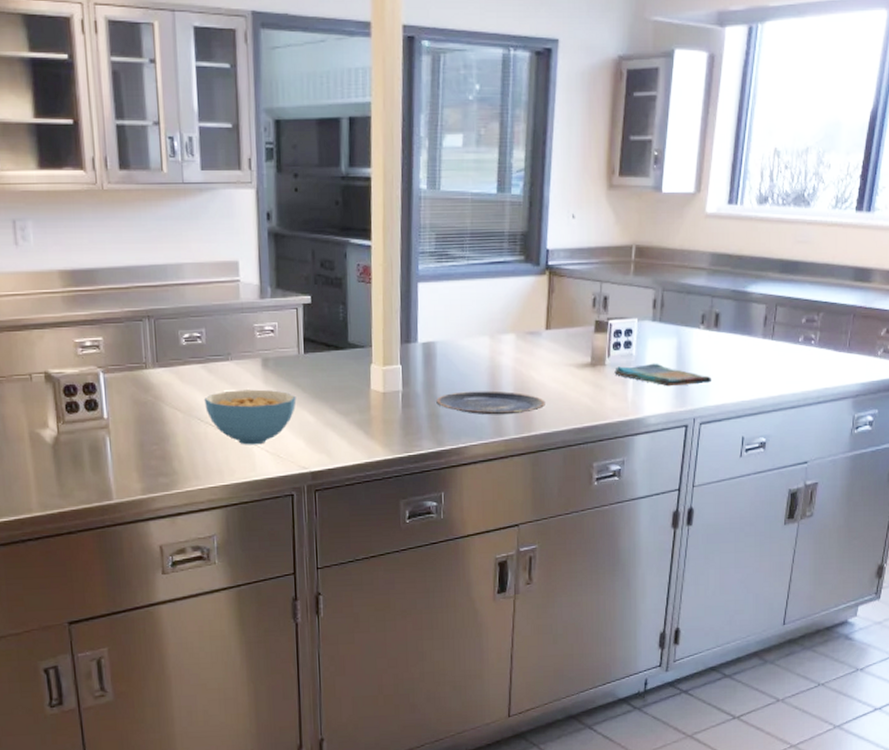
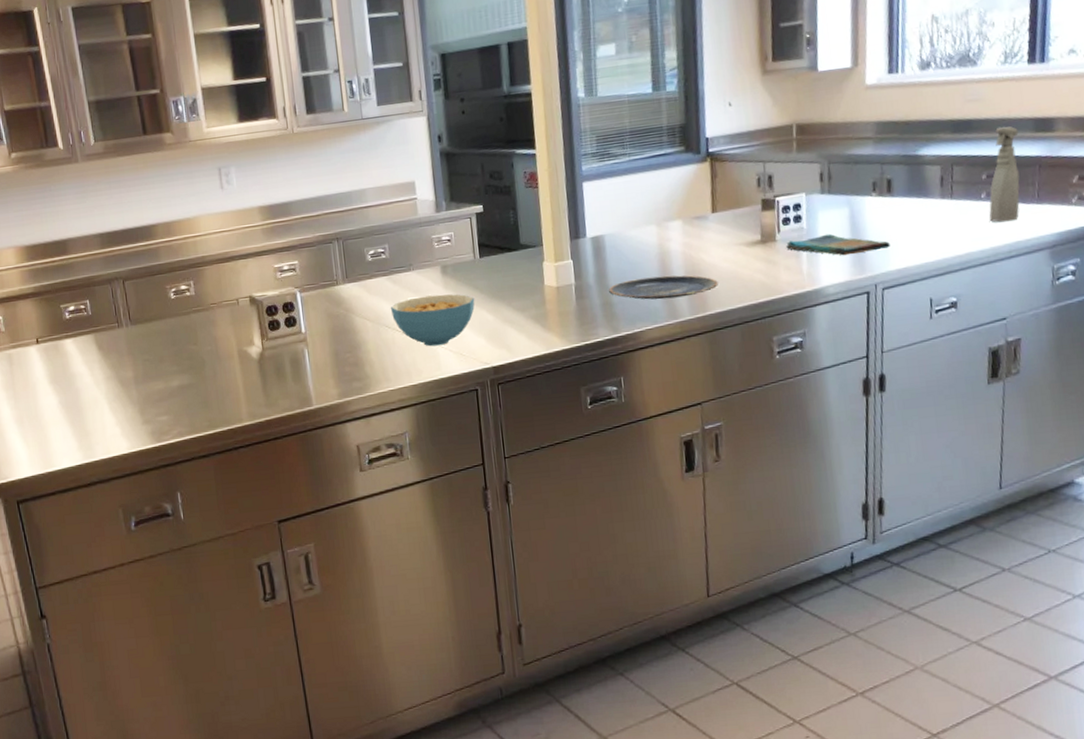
spray bottle: none [803,272,839,368] -> present [989,126,1020,223]

